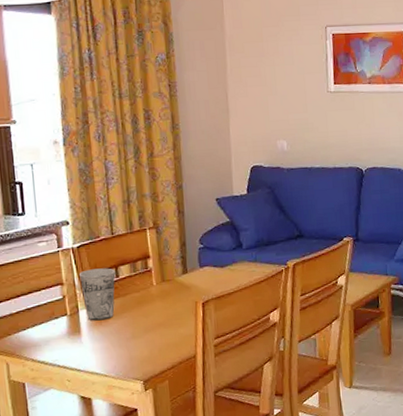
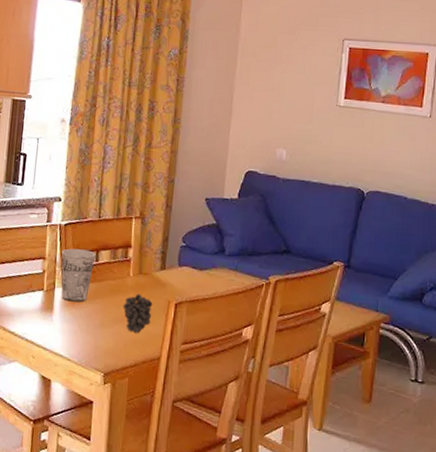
fruit: none [151,300,182,338] -> present [123,294,153,334]

